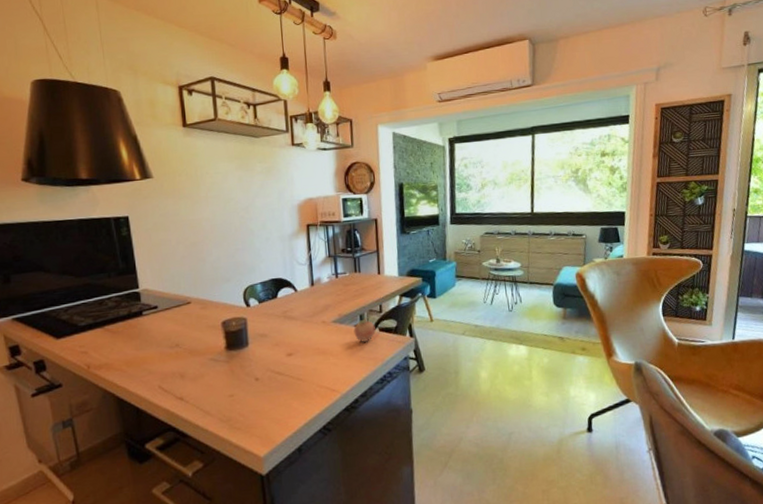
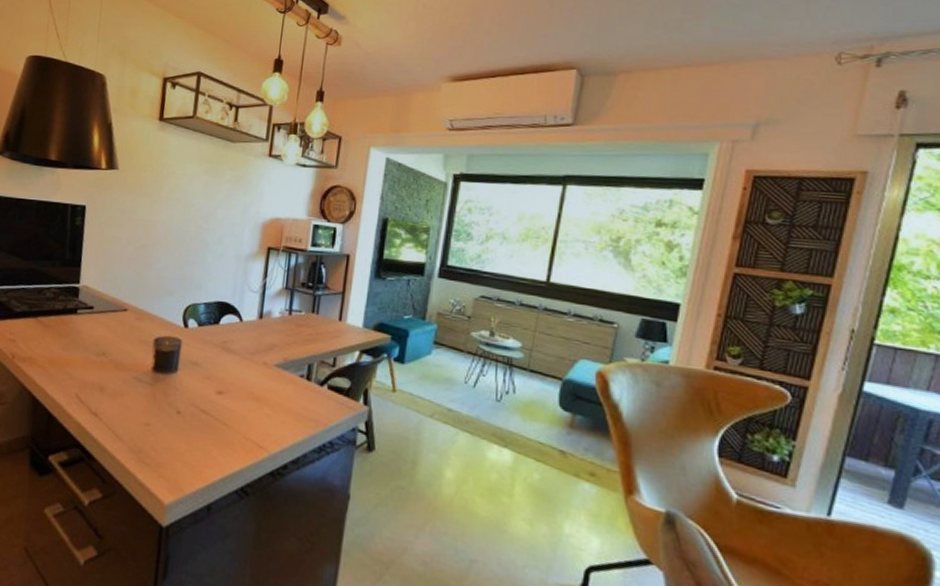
fruit: present [353,317,376,342] -> none [297,368,324,399]

